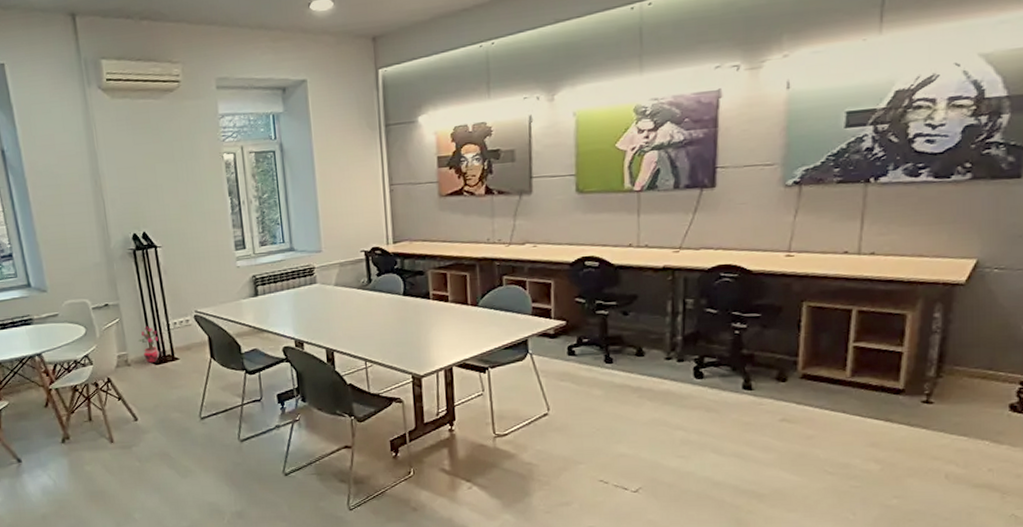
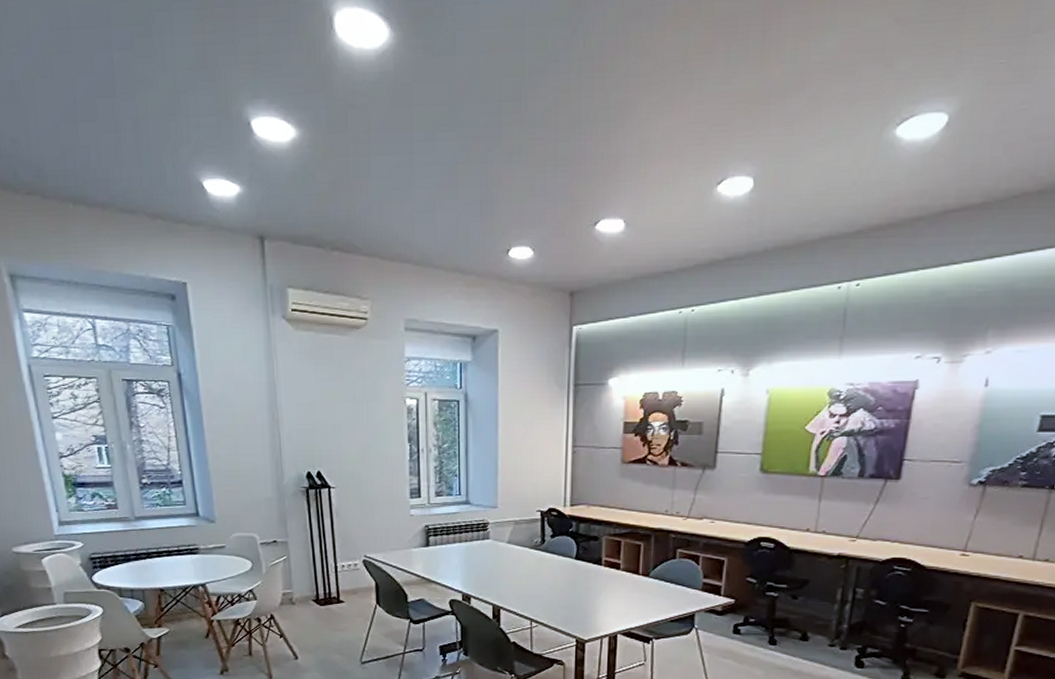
potted plant: present [138,326,160,364] -> none [304,567,325,605]

